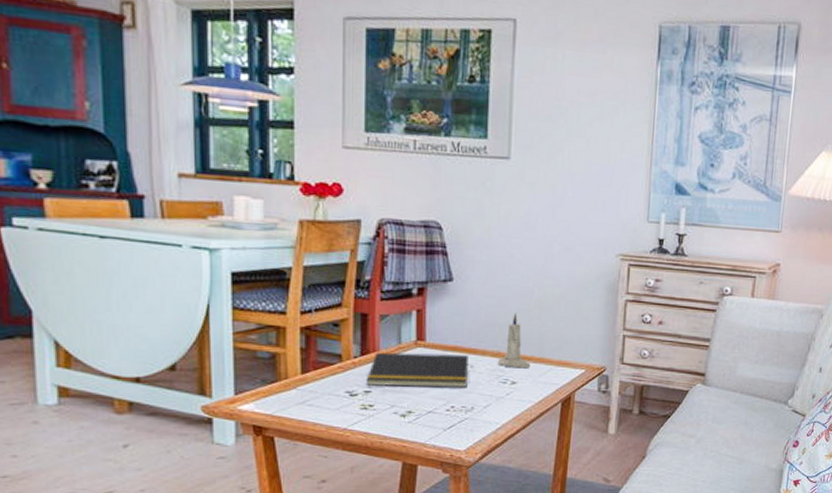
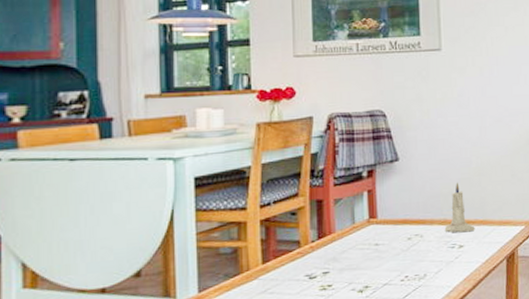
notepad: present [367,352,469,388] -> none [325,226,419,268]

